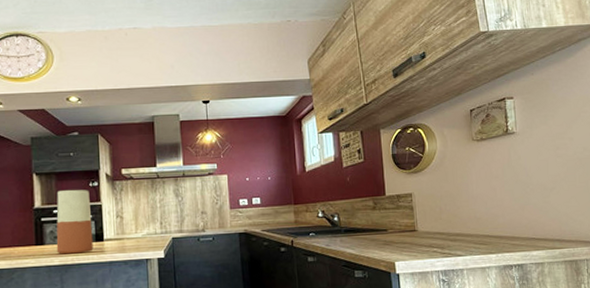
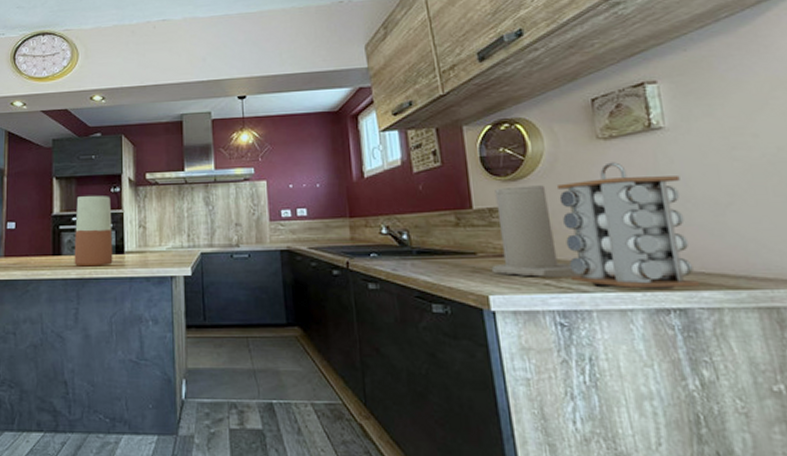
paper towel: none [397,176,458,246] -> present [491,185,583,277]
spice rack: none [444,158,531,253] -> present [556,162,700,289]

